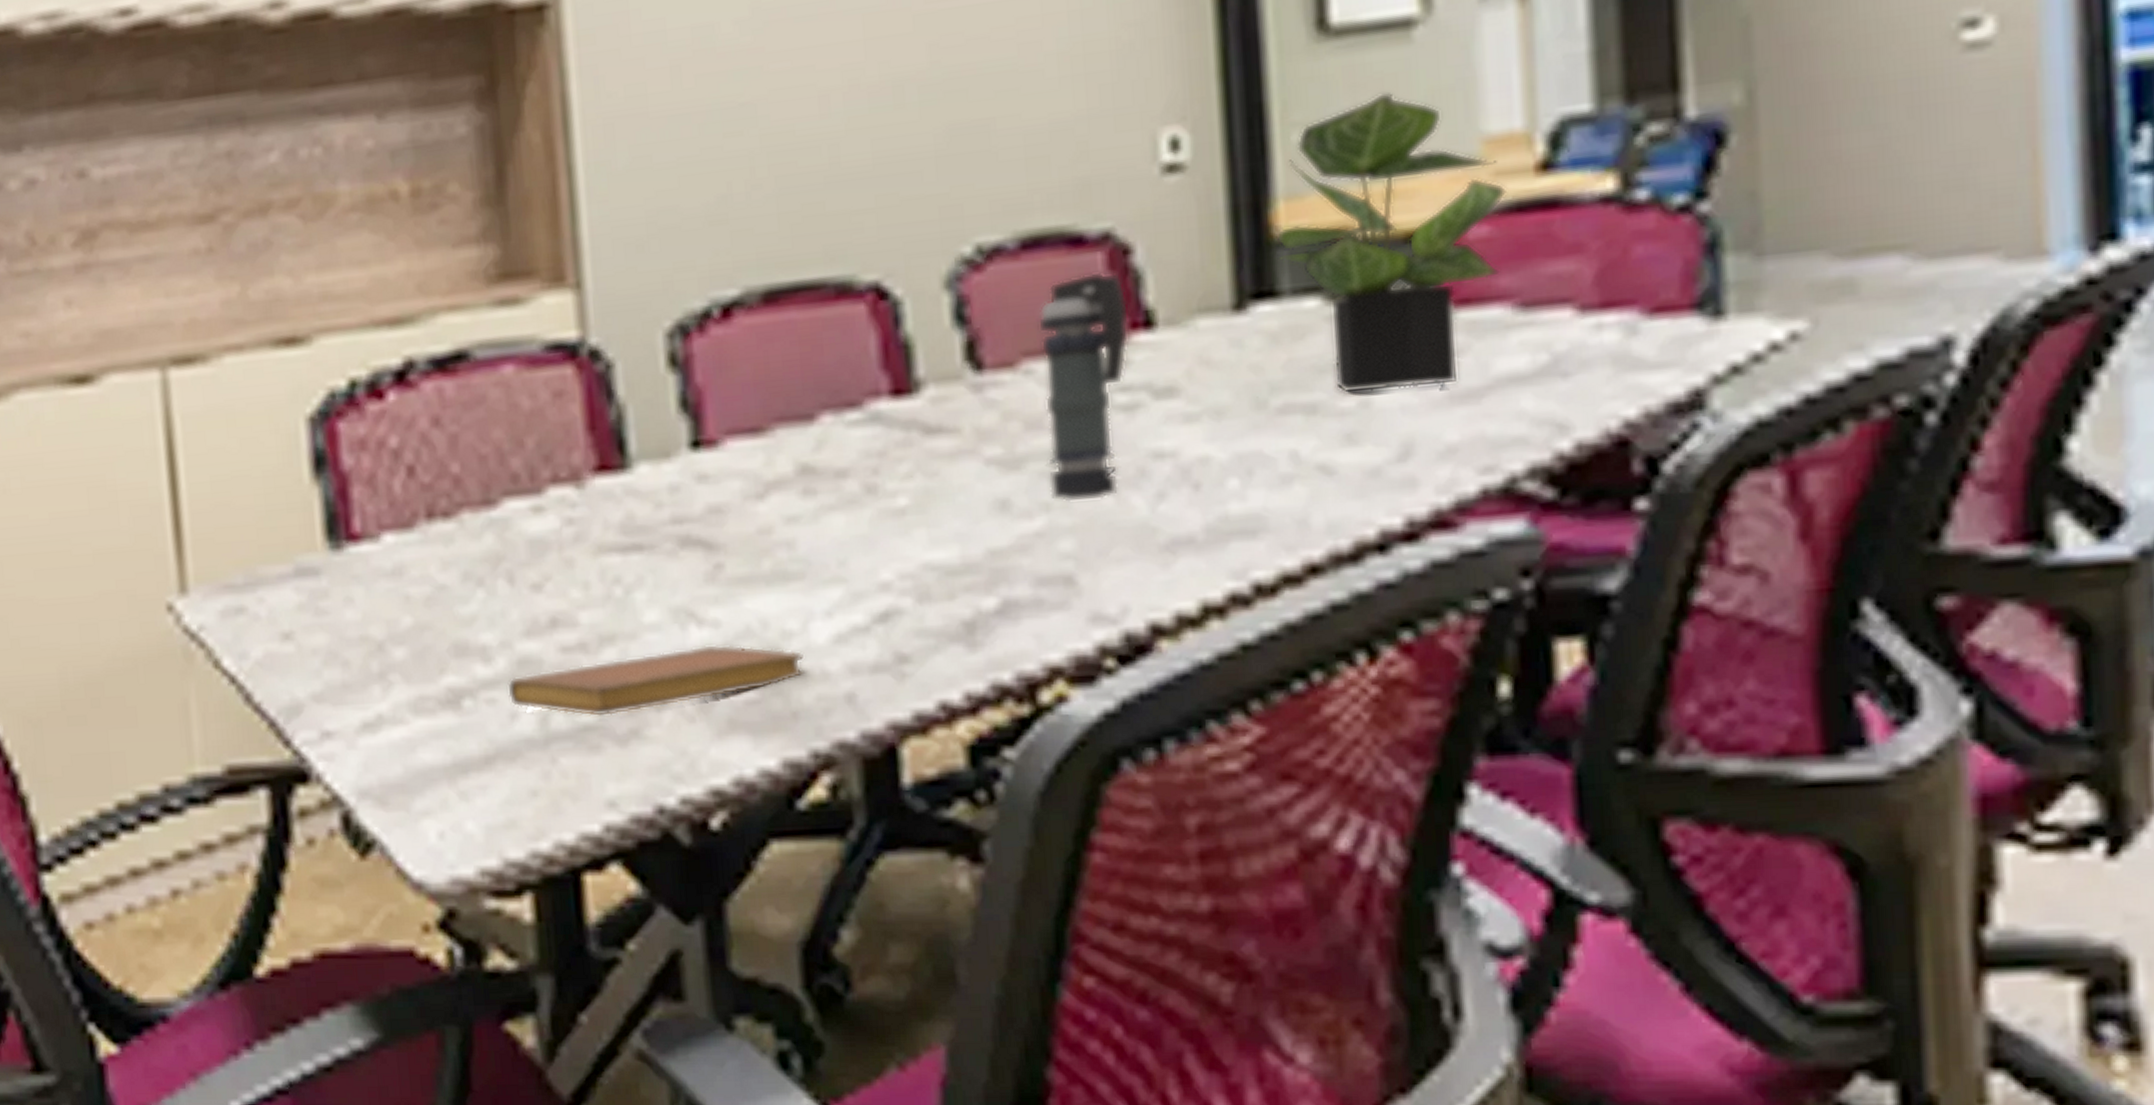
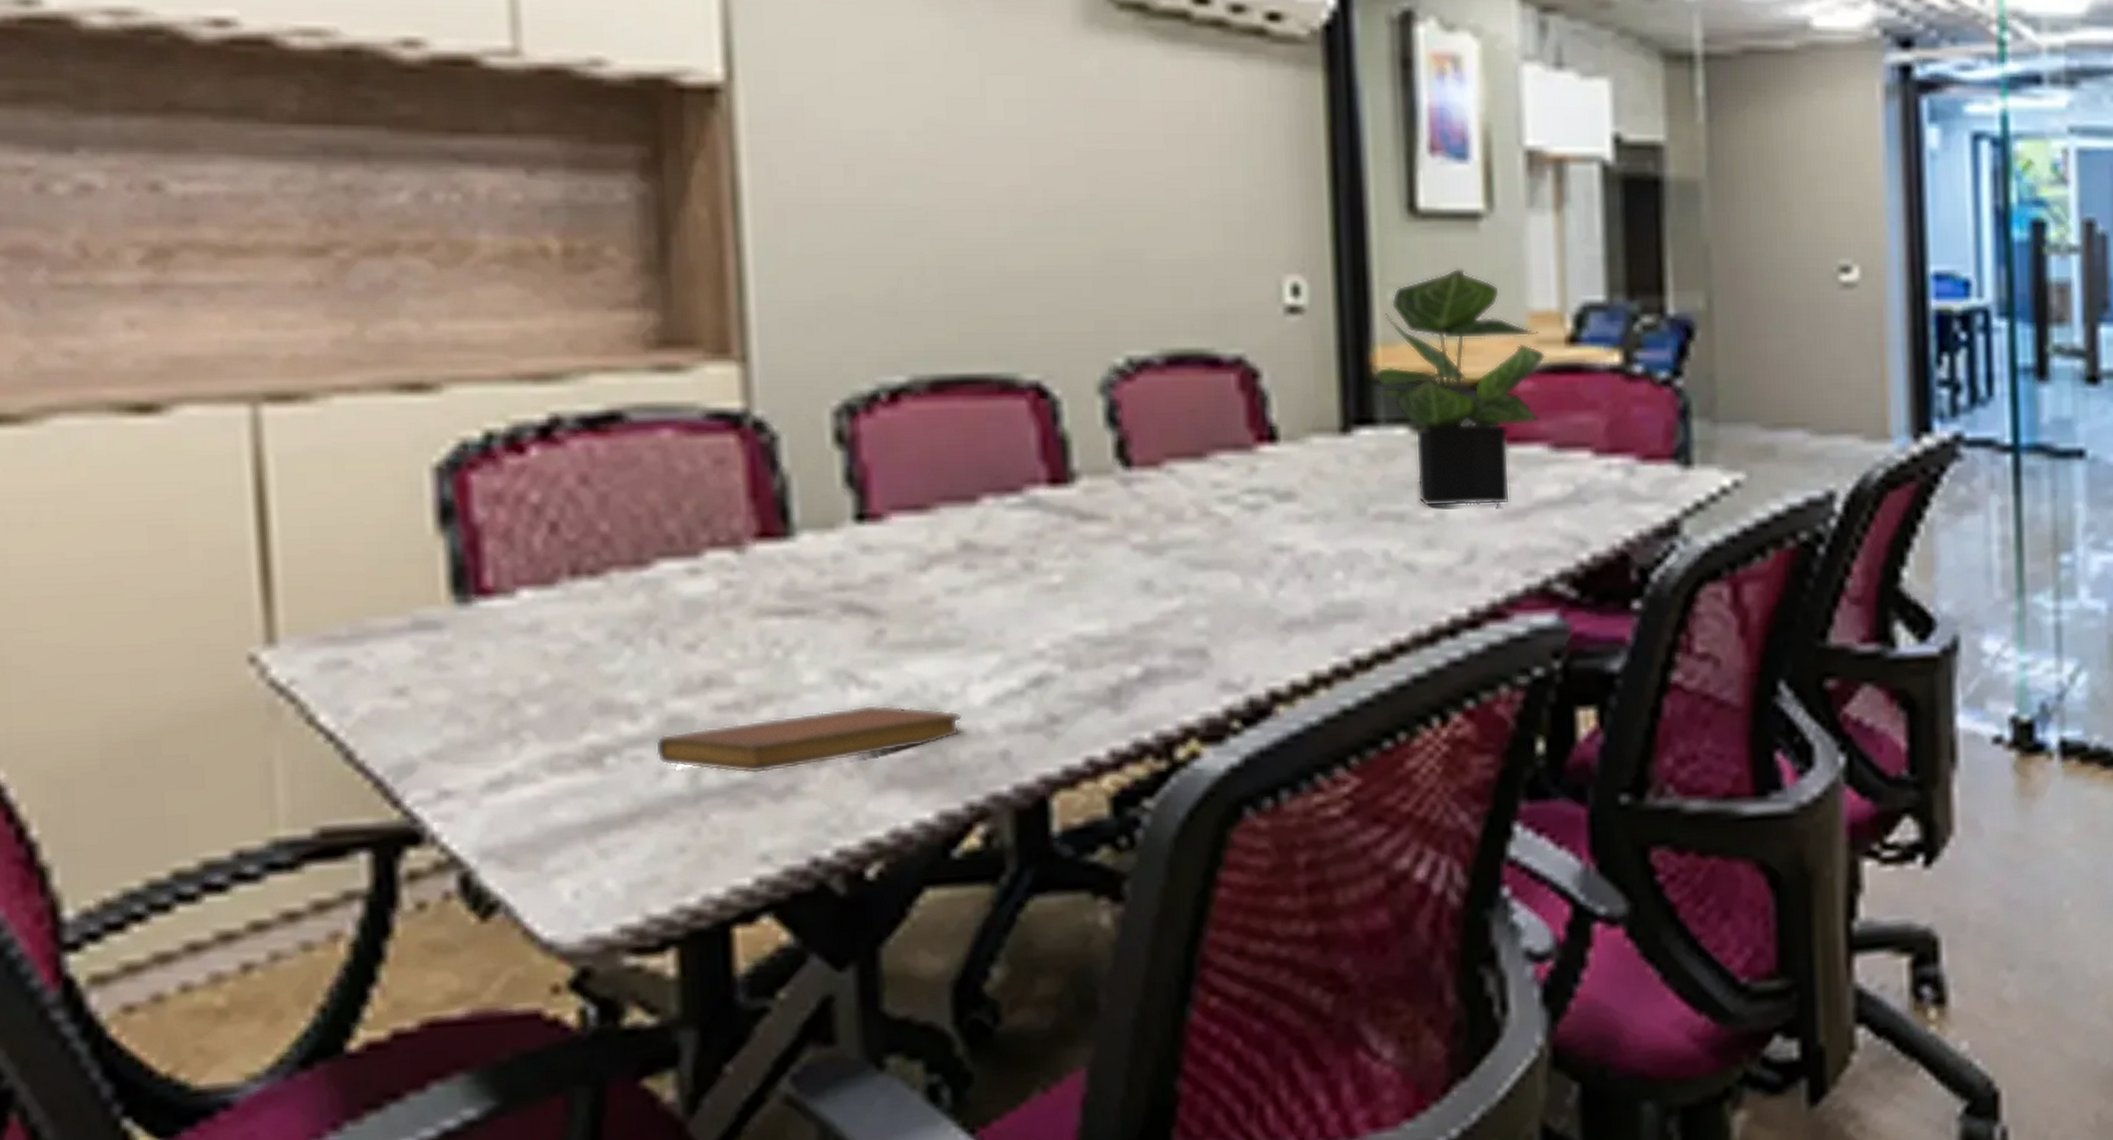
smoke grenade: present [1037,272,1130,503] -> none [1179,391,1257,586]

